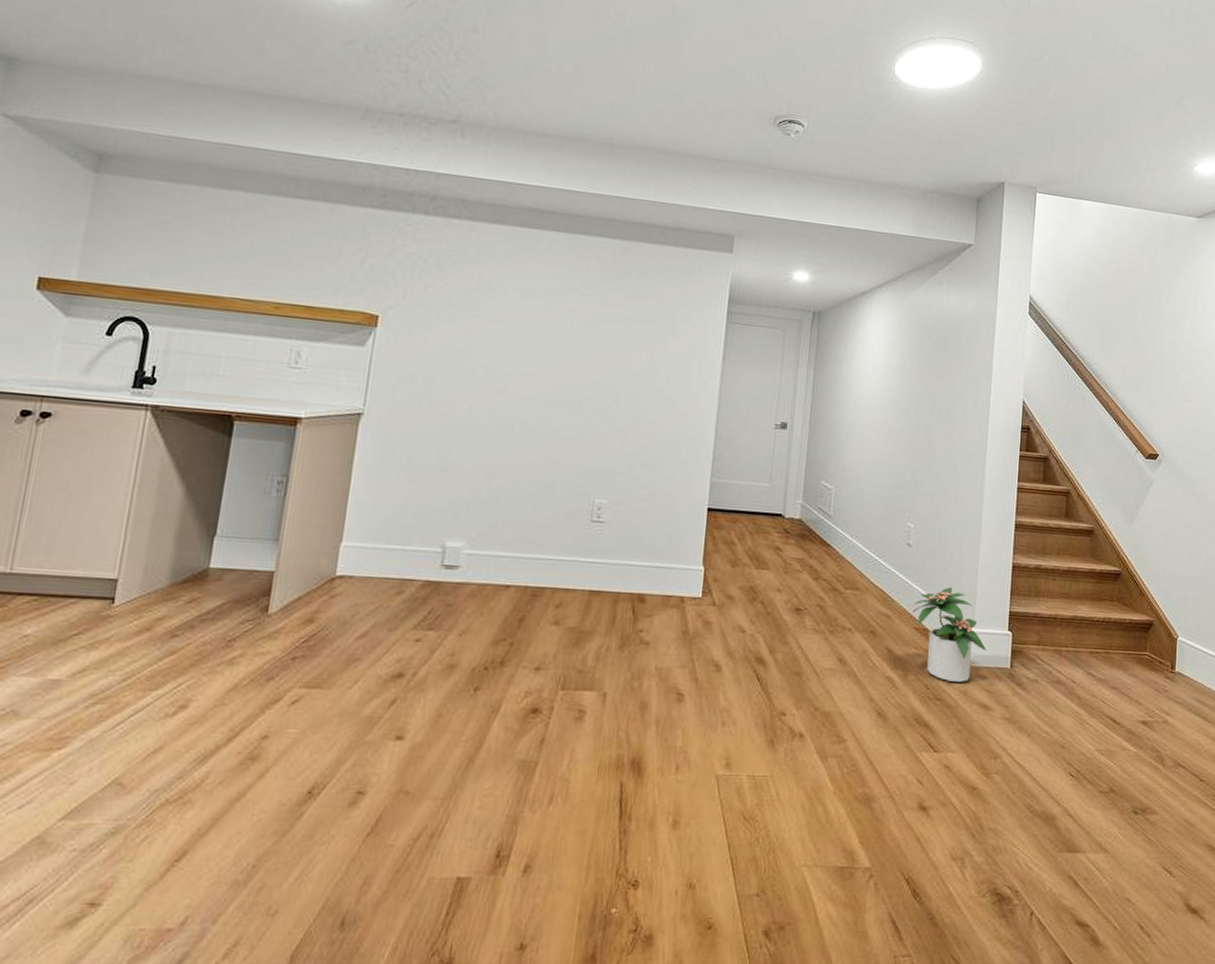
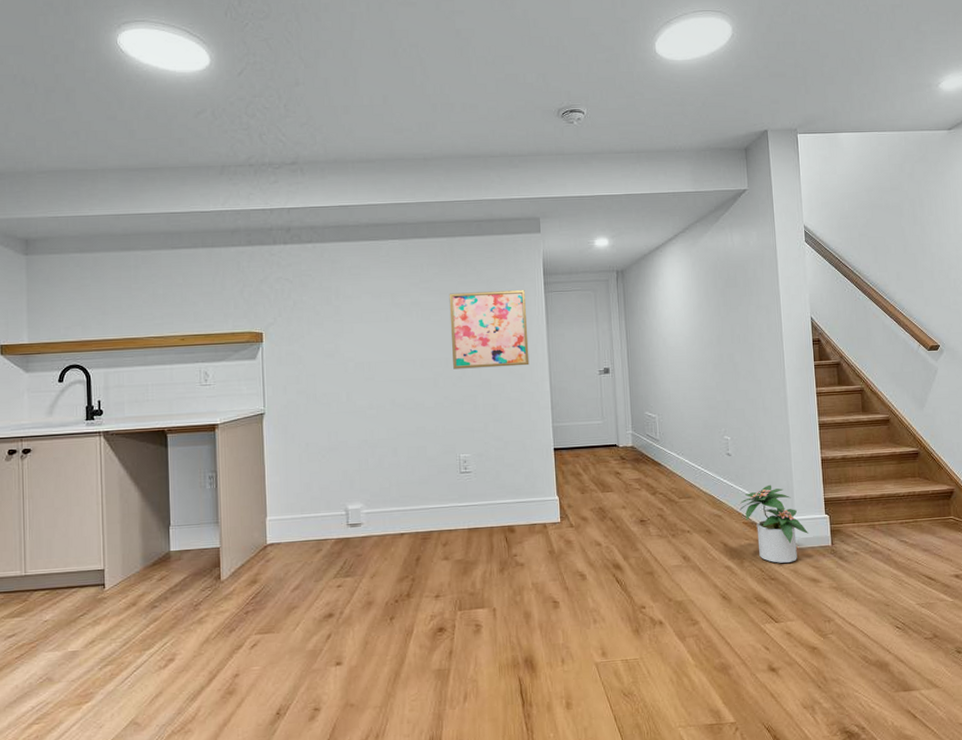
wall art: none [604,305,704,405] -> present [449,290,530,369]

